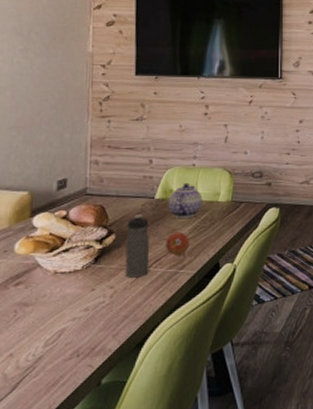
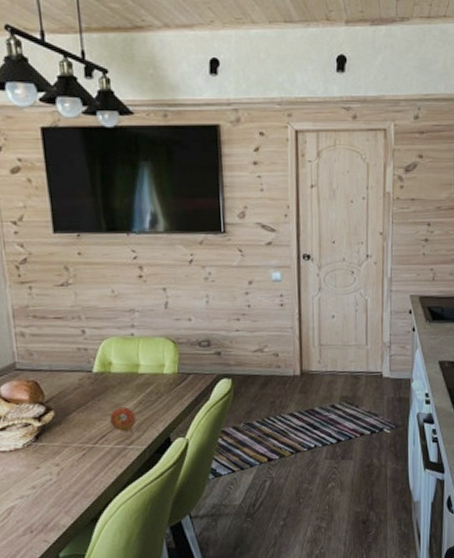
water bottle: present [125,214,150,278] -> none [65,389,96,455]
teapot: present [168,182,203,218] -> none [108,354,147,392]

